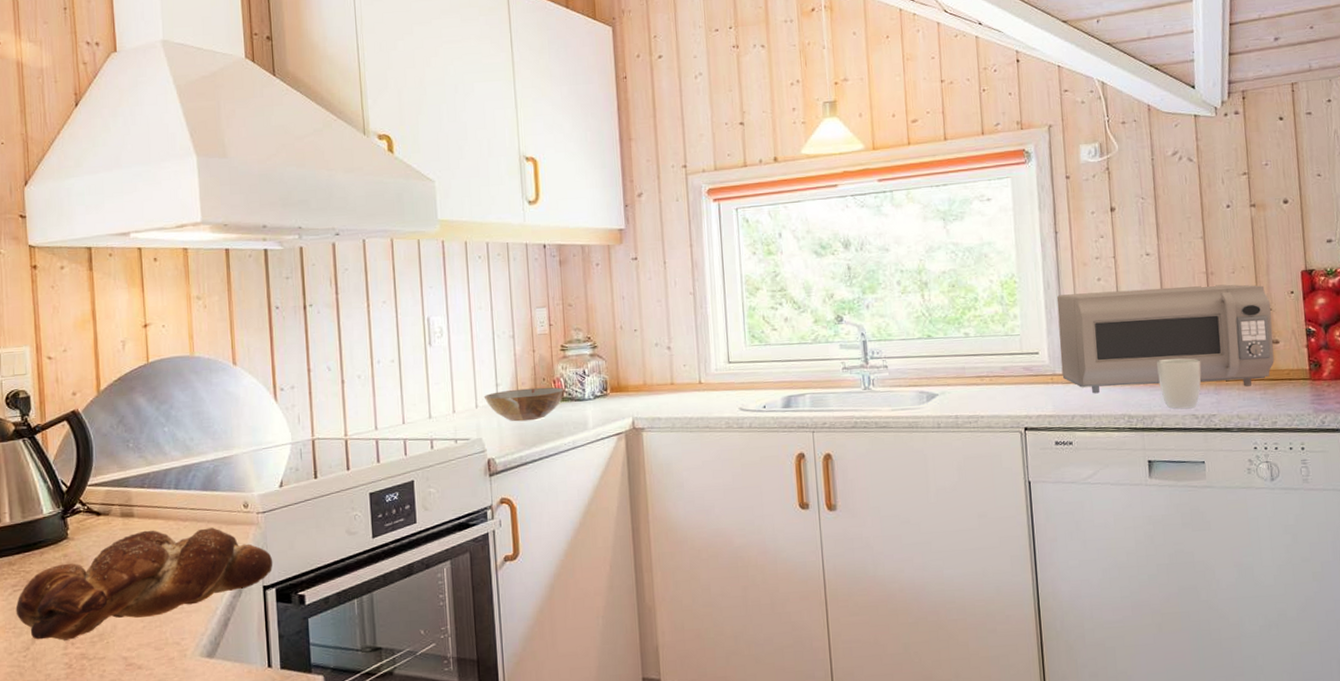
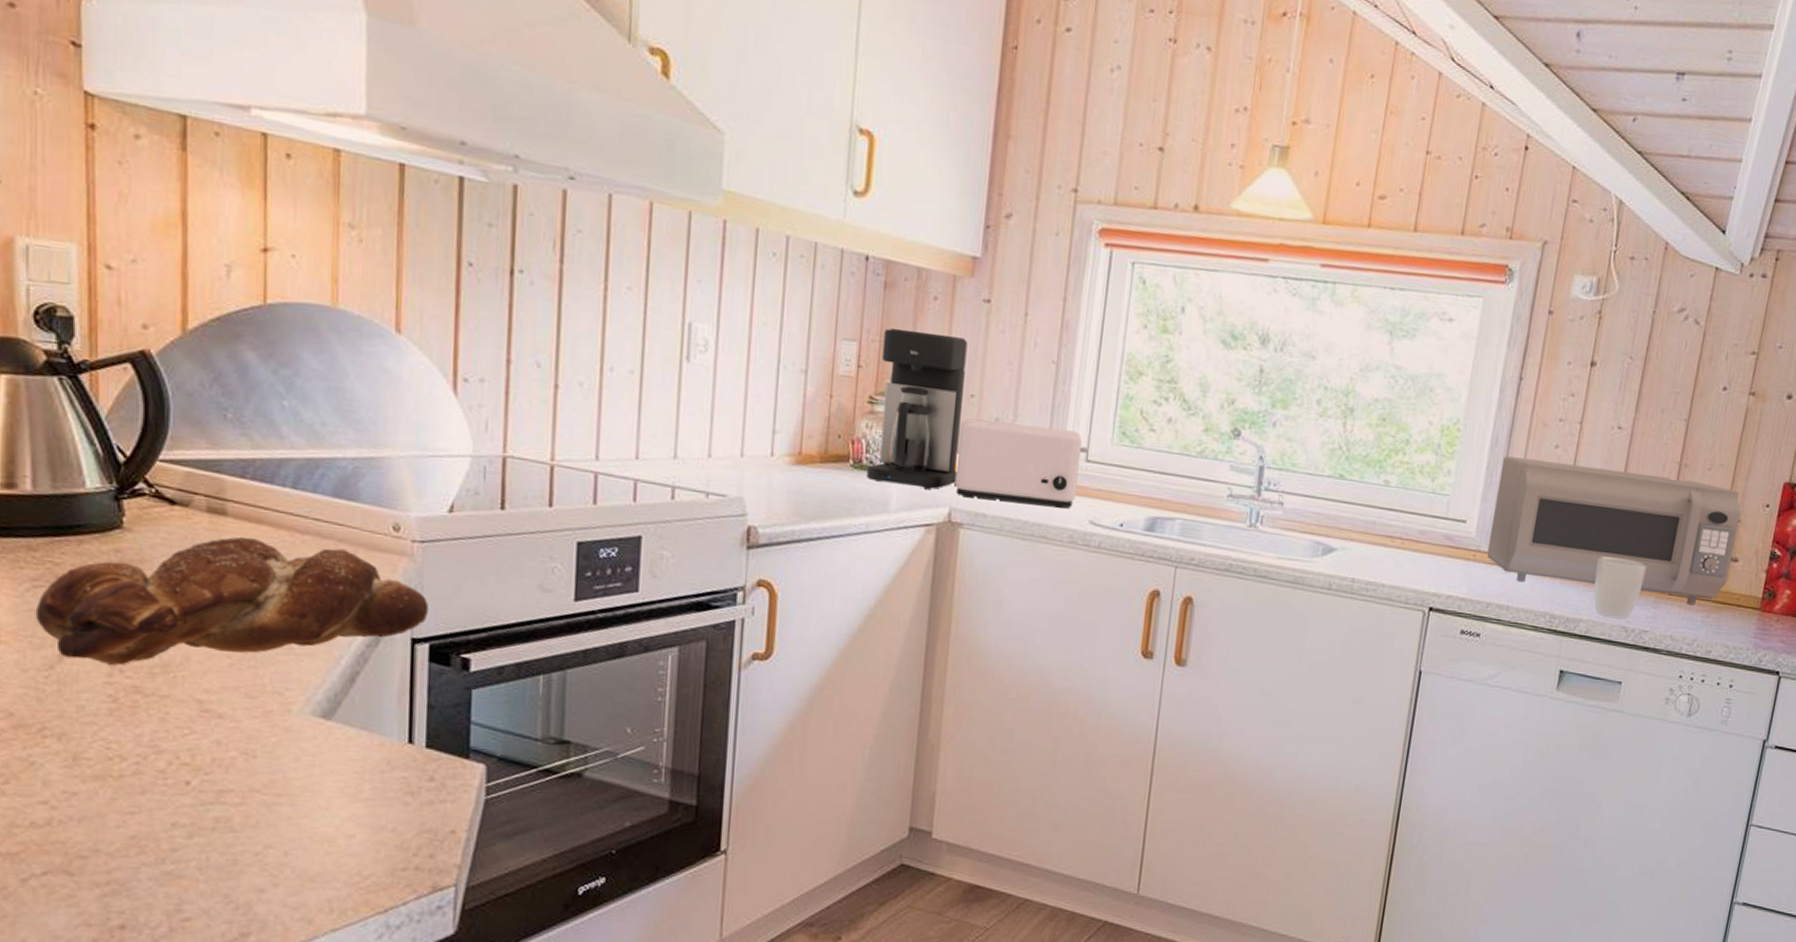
bowl: present [484,387,566,422] -> none [753,440,867,488]
coffee maker: none [564,289,634,408] -> present [866,327,968,489]
toaster: none [630,342,728,408] -> present [954,418,1088,508]

